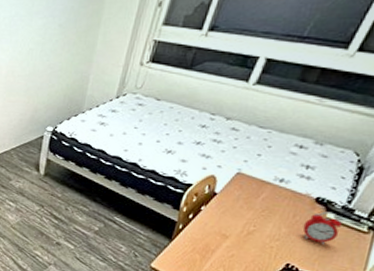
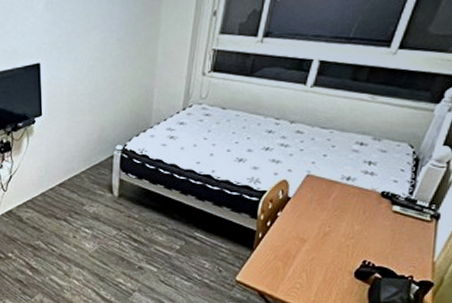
alarm clock: present [302,211,342,244] -> none [373,204,407,237]

